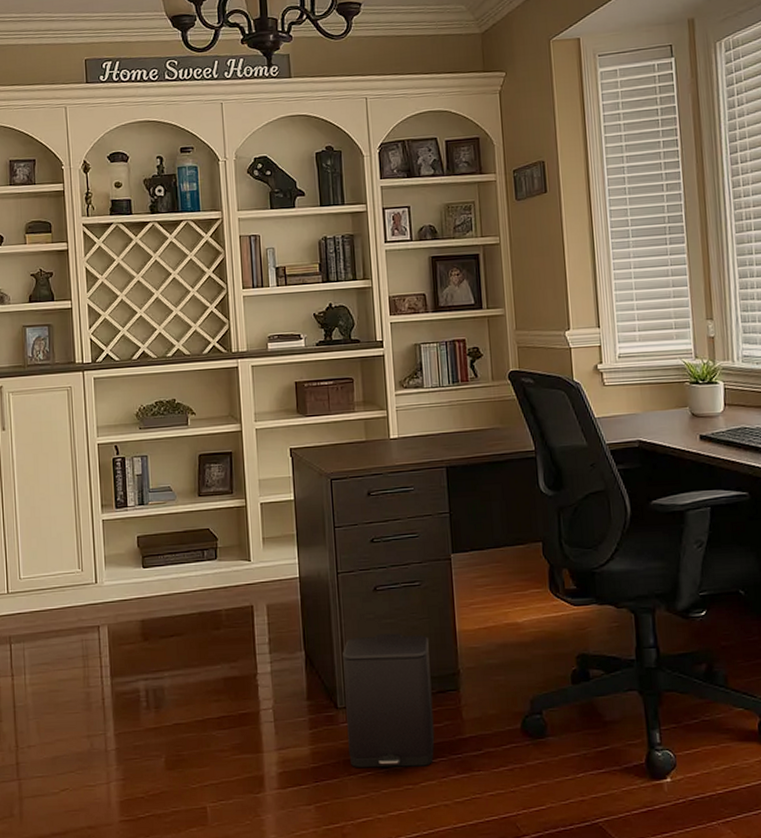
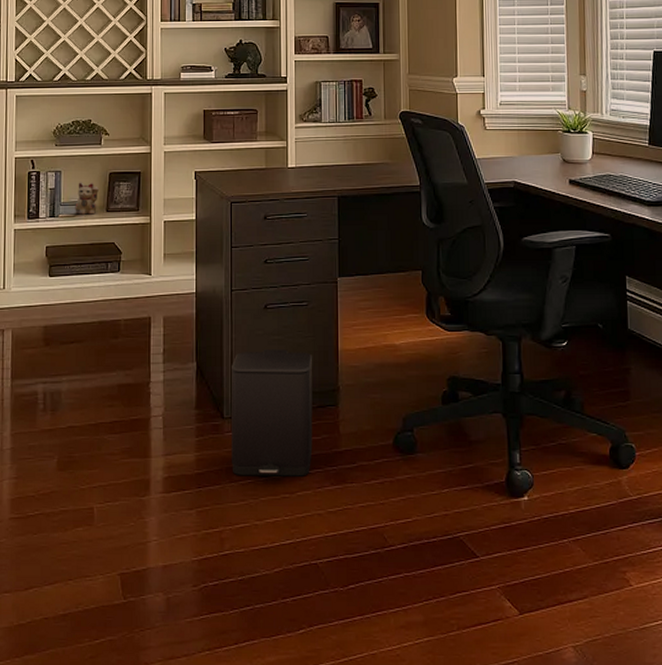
decorative figurine: none [164,465,190,501] -> present [75,182,100,215]

